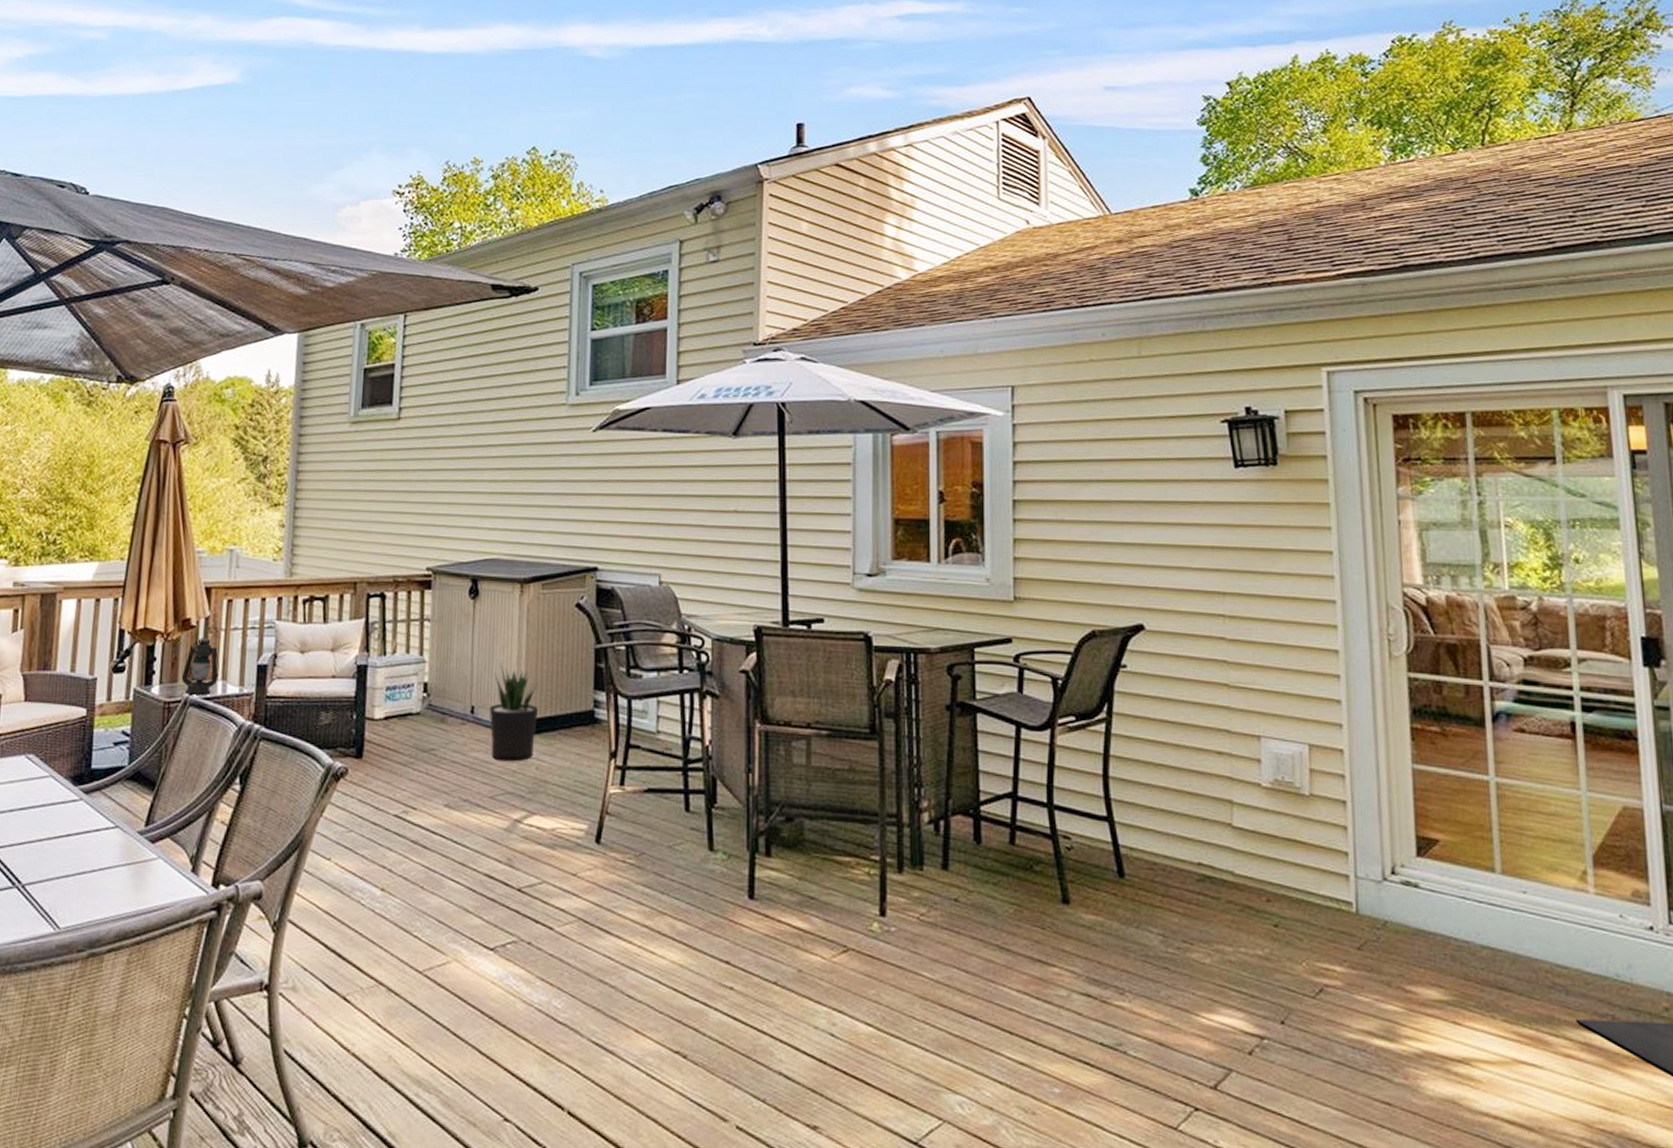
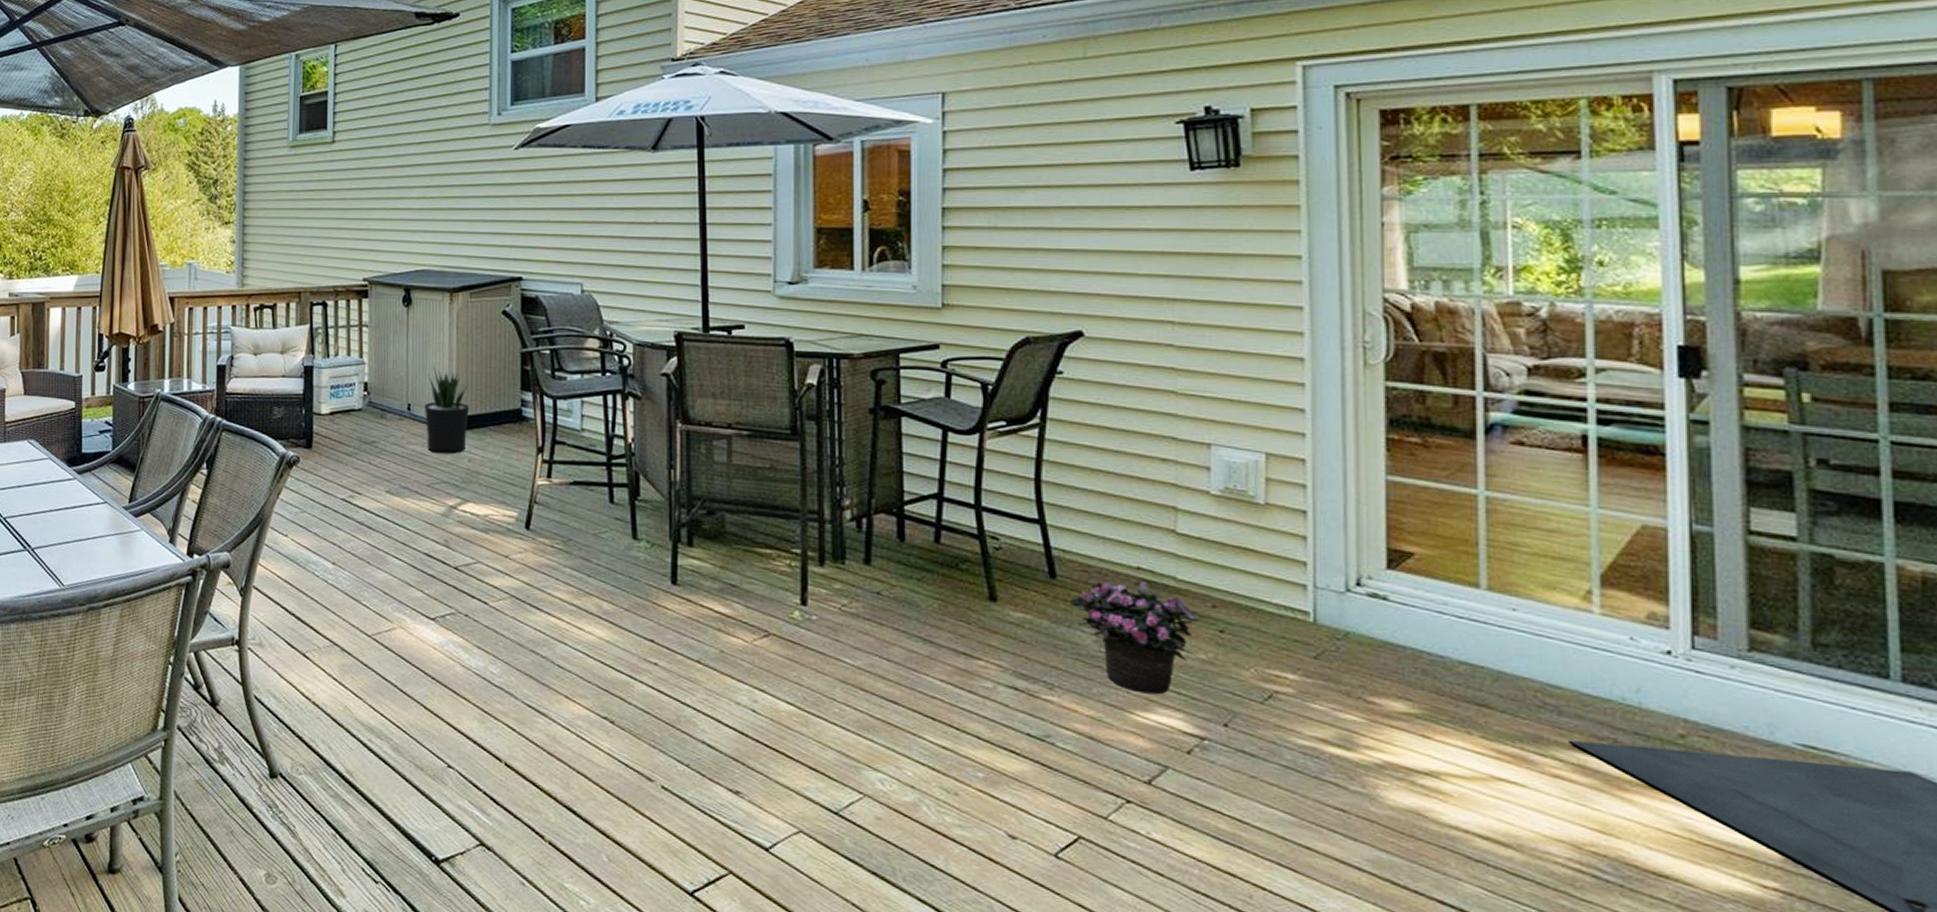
lantern: present [181,637,220,696] -> none [153,340,185,392]
potted flower: none [1138,878,1255,995] -> present [1070,581,1199,695]

